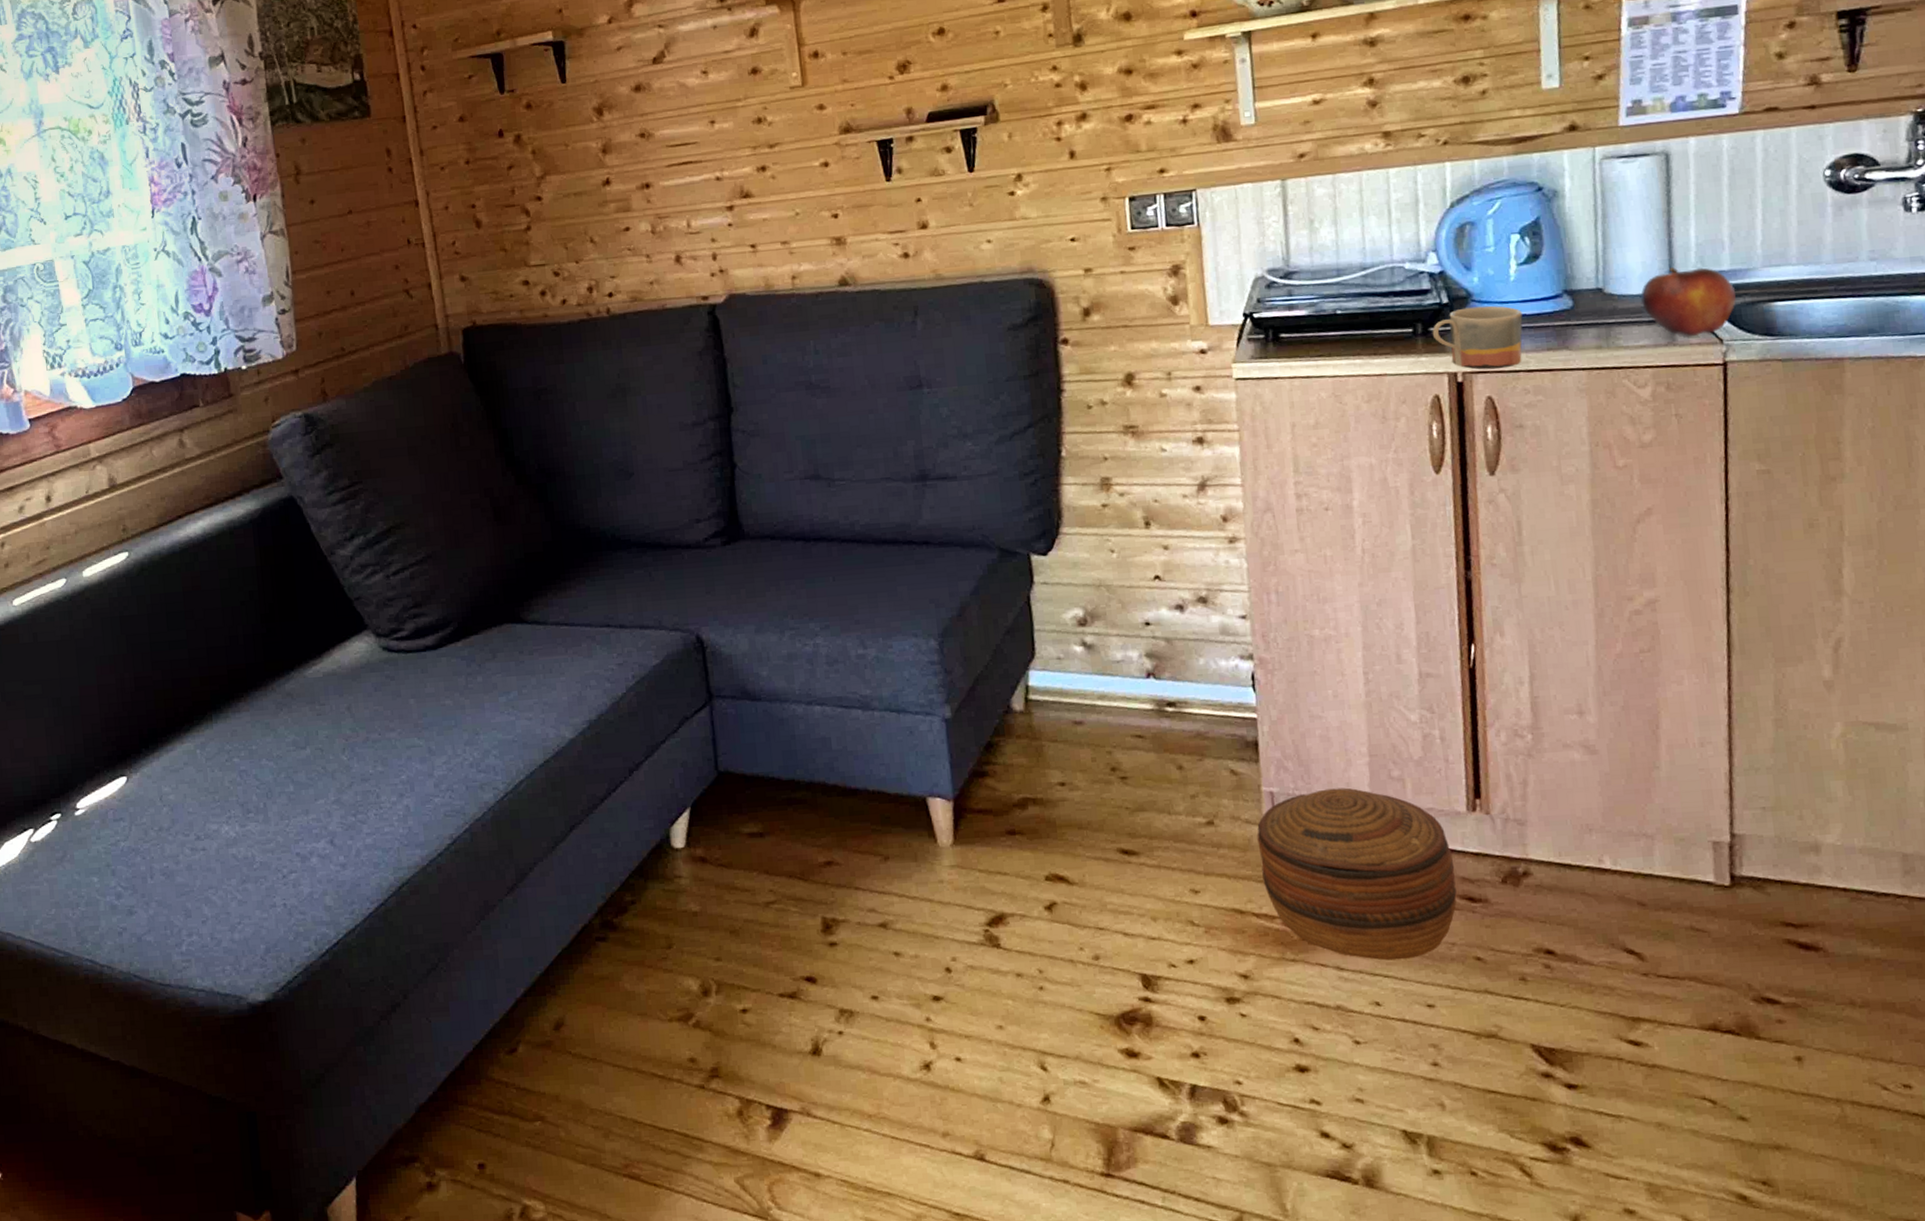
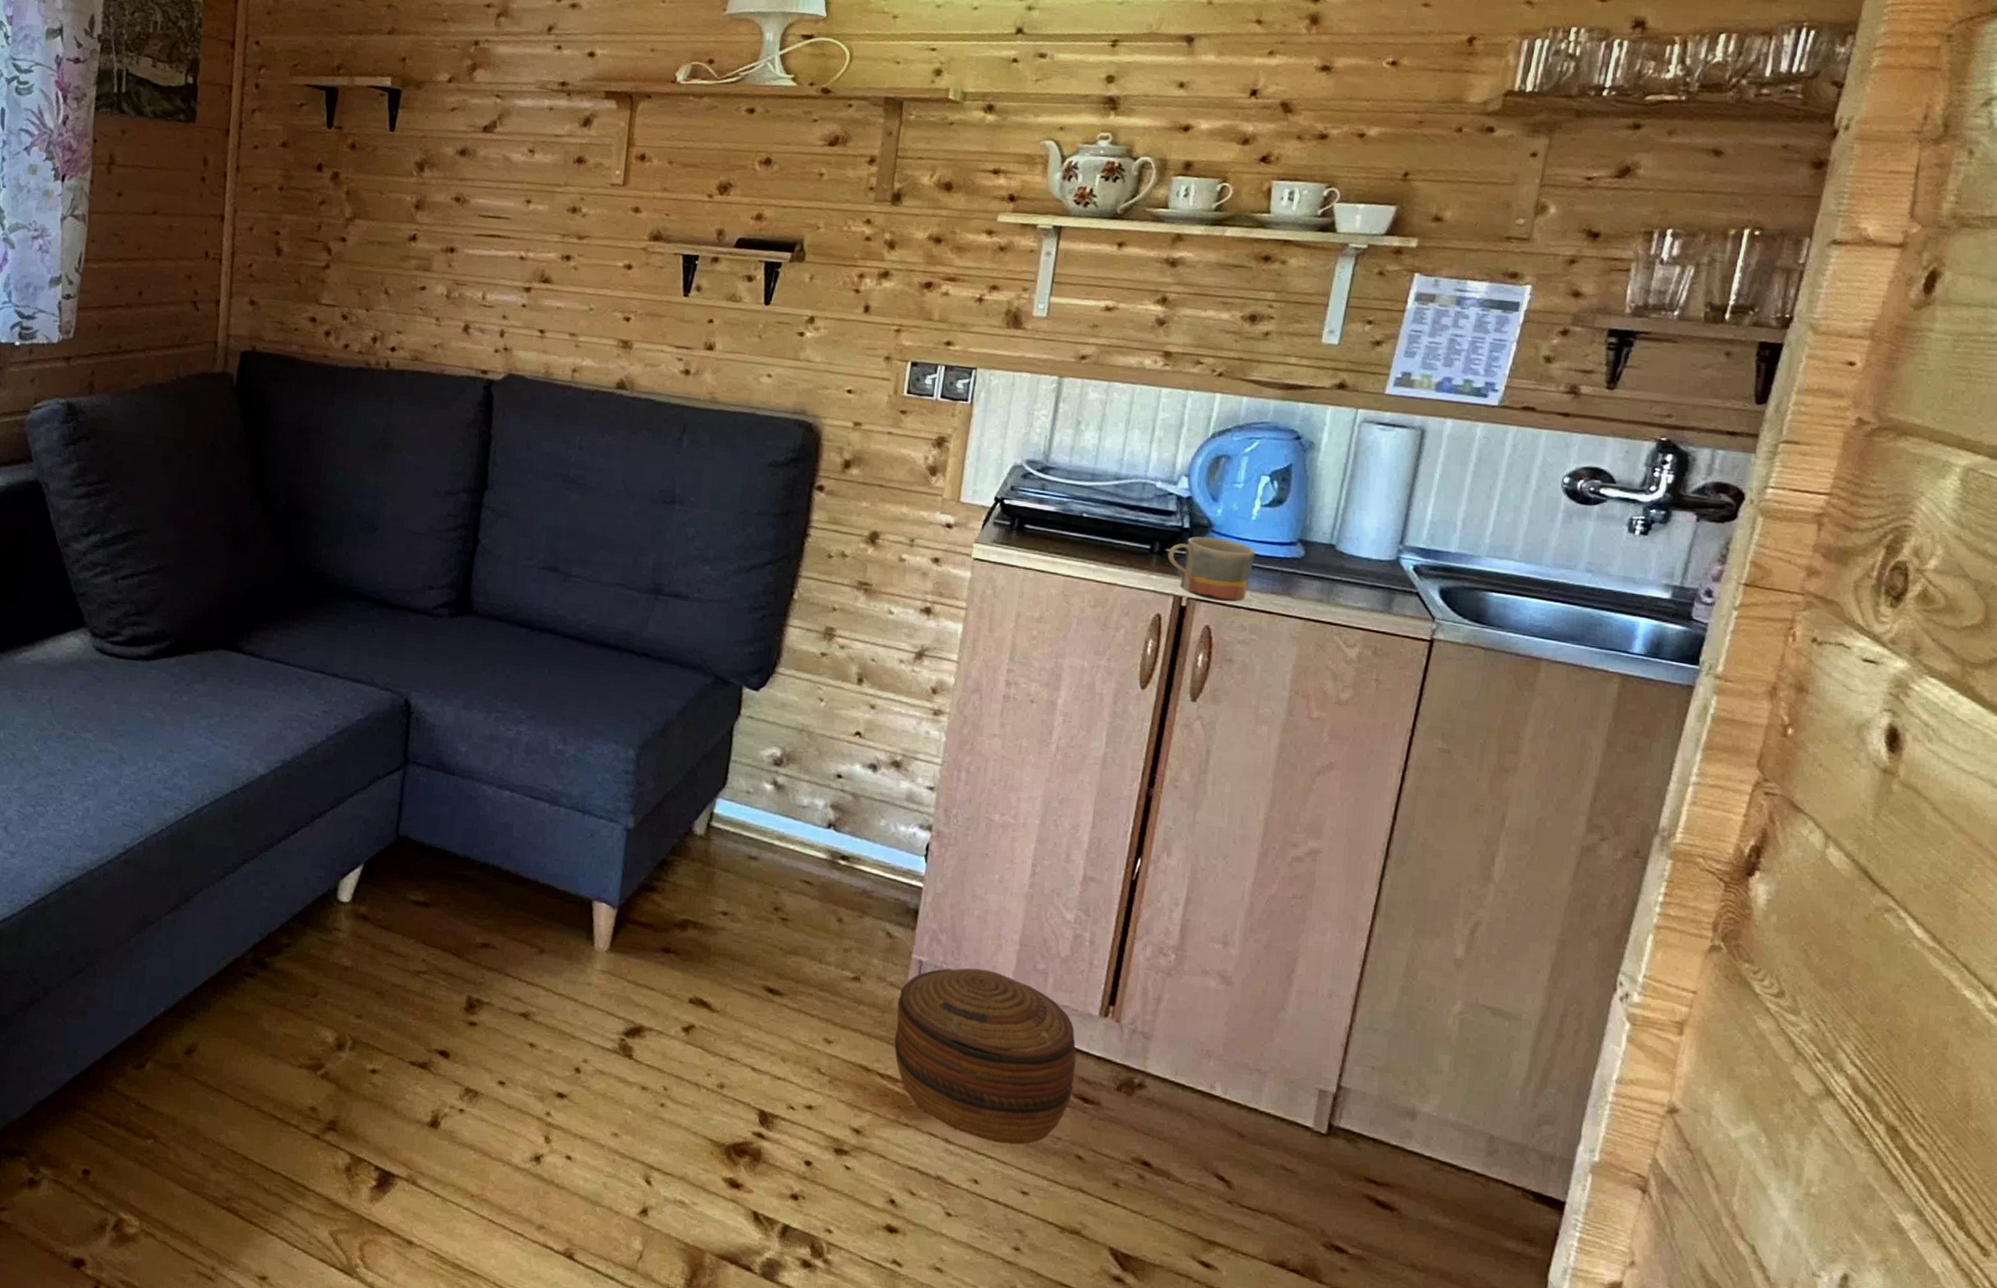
fruit: present [1641,267,1736,337] -> none [1368,539,1457,609]

